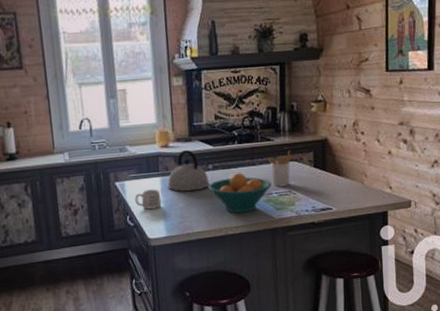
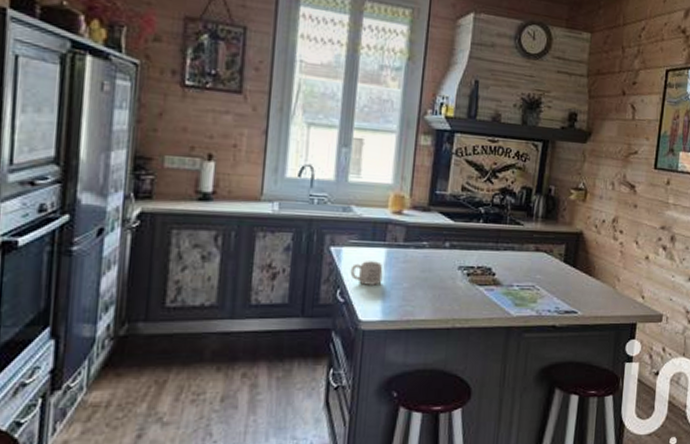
kettle: present [167,149,210,192] -> none [393,220,444,271]
fruit bowl: present [208,173,272,213] -> none [440,256,514,304]
utensil holder: present [267,151,294,187] -> none [513,239,543,280]

